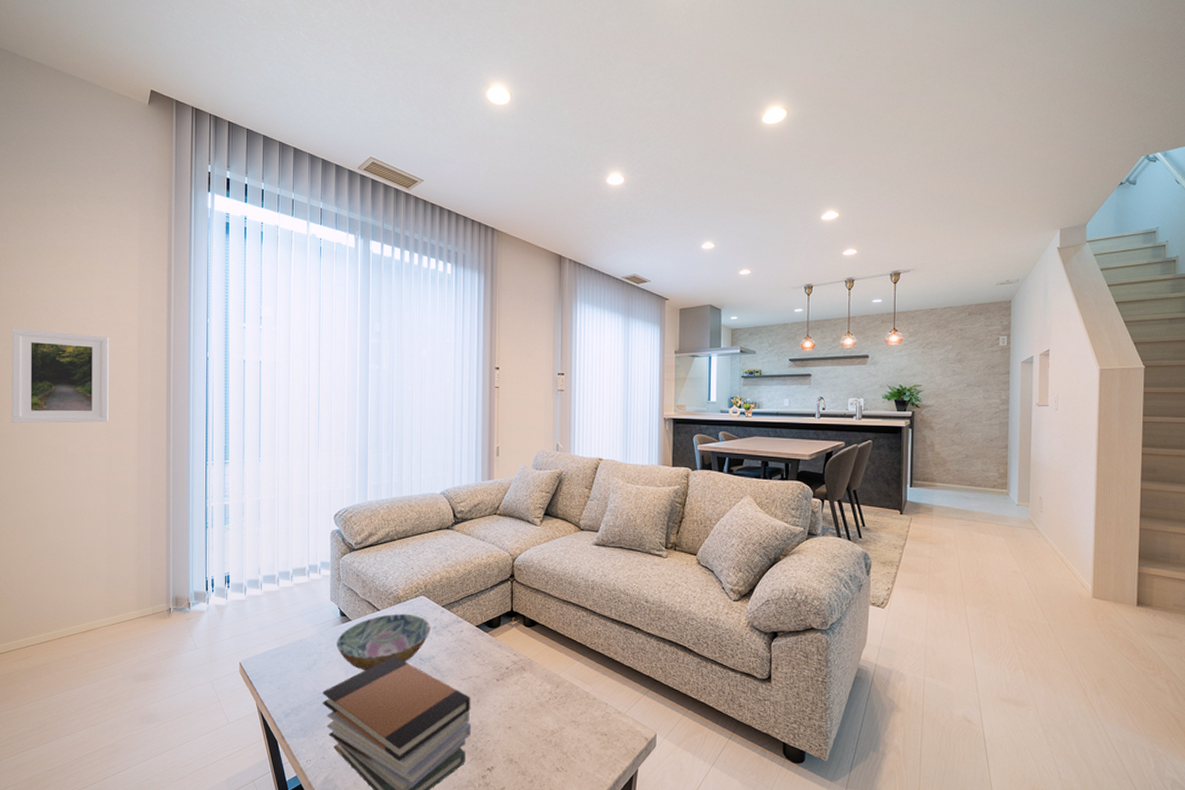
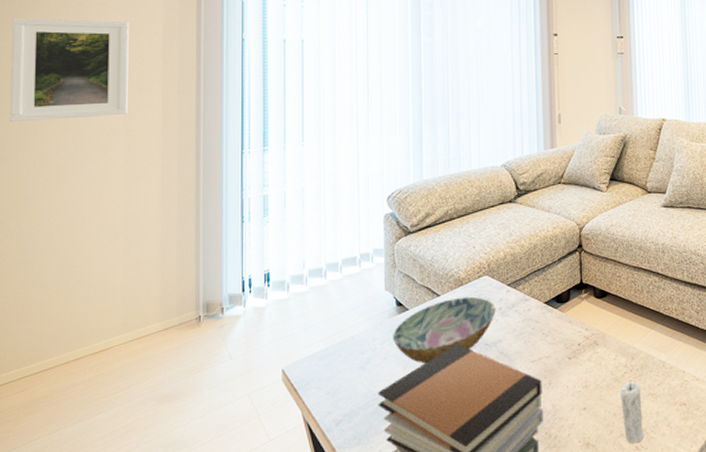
candle: none [544,706,565,764] -> present [620,380,645,443]

